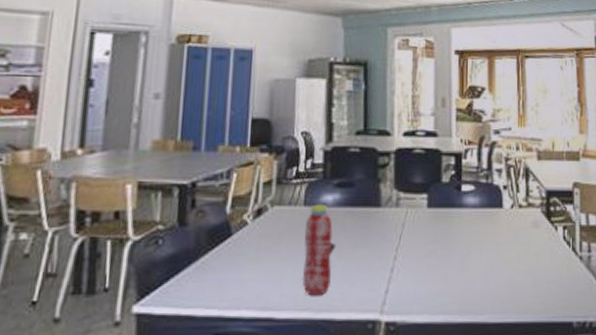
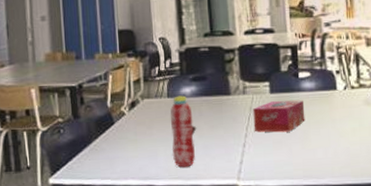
tissue box: none [405,218,466,256] -> present [253,100,305,133]

